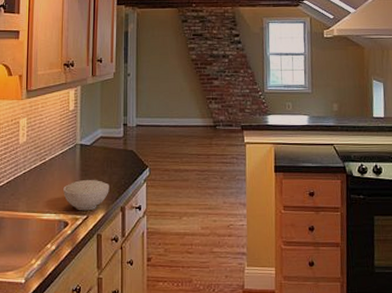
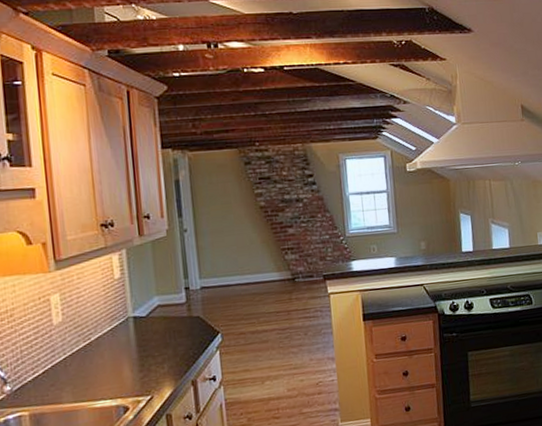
bowl: present [63,179,109,211] -> none [118,354,176,392]

